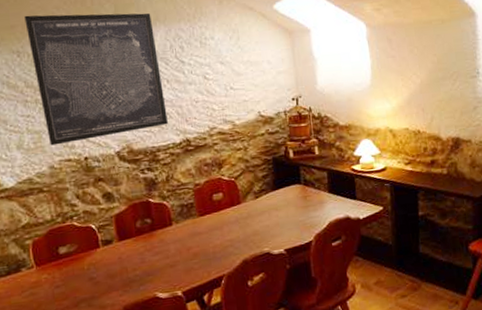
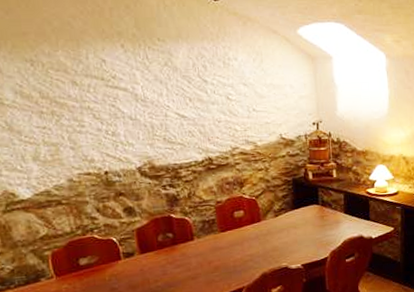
wall art: present [24,13,168,146] -> none [37,22,190,159]

